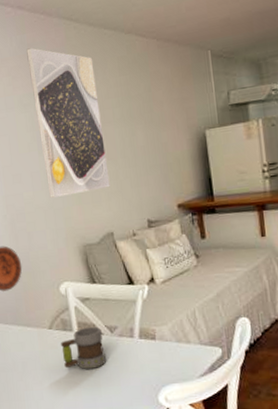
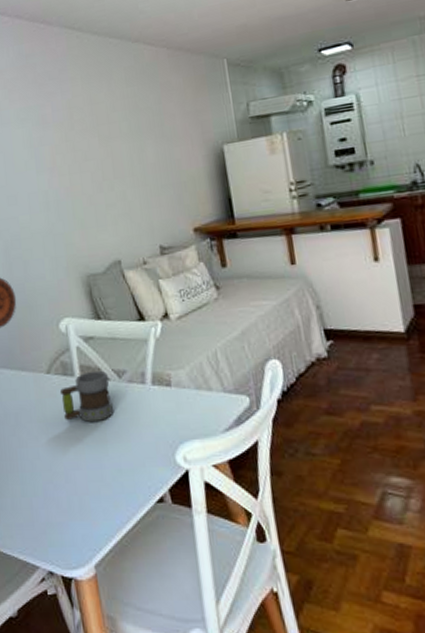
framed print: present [26,48,110,198] -> none [24,58,117,222]

